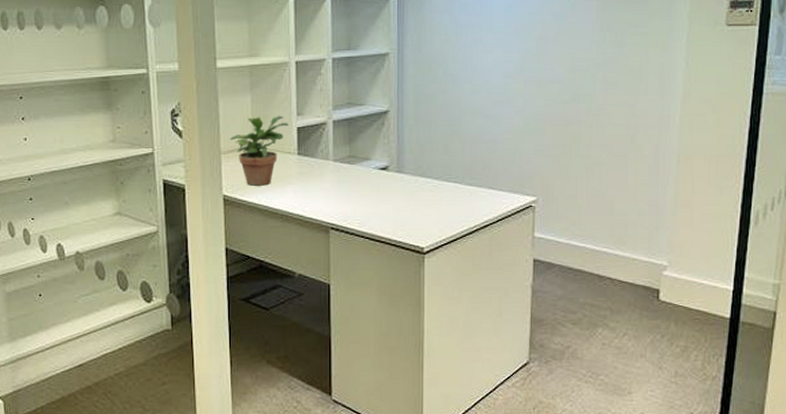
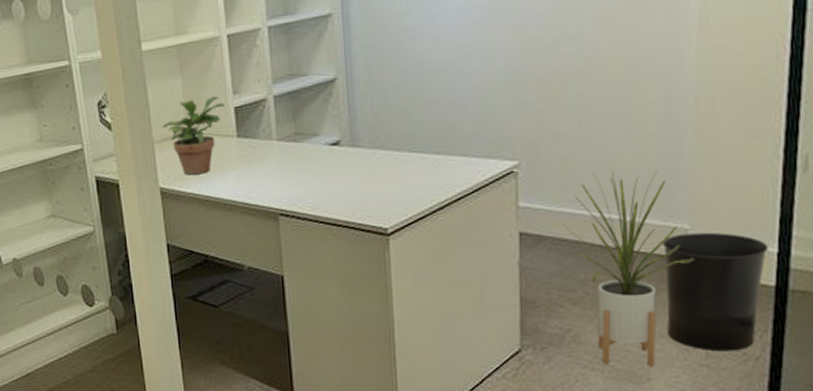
house plant: none [569,212,669,382] -> present [562,170,693,367]
waste bin: none [647,269,726,371] -> present [663,232,768,352]

